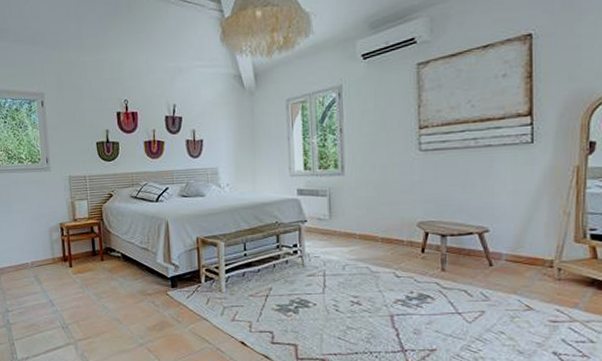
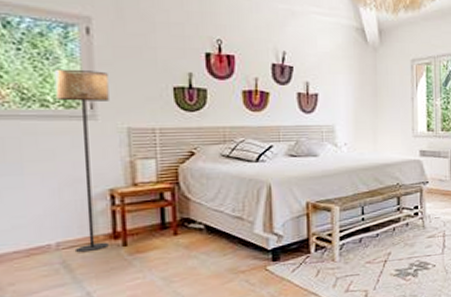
floor lamp: none [25,133,61,270] -> present [54,68,109,253]

